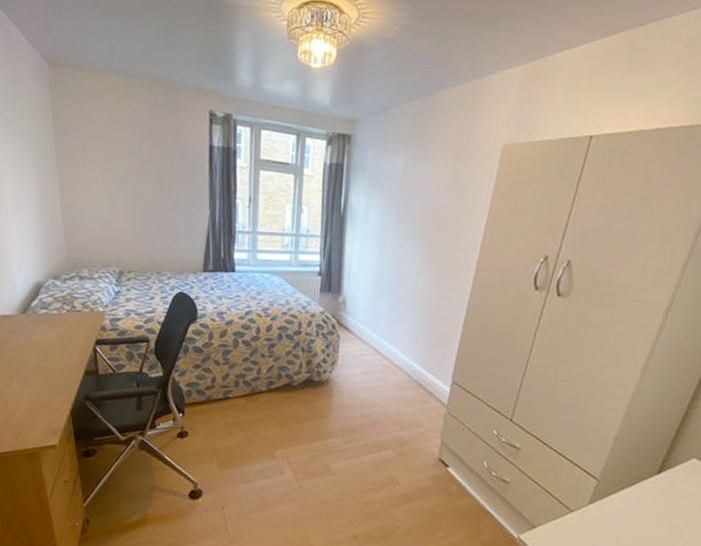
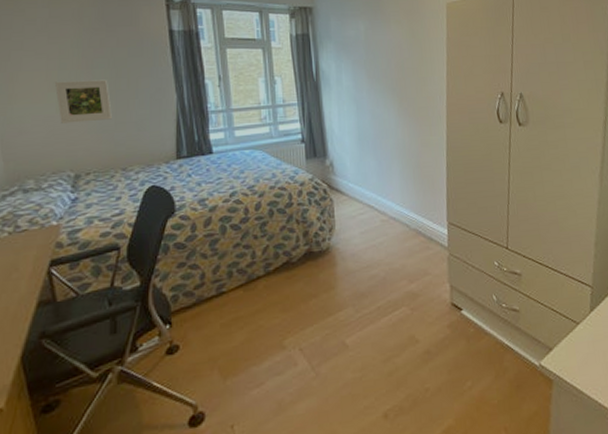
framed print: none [109,184,153,226] -> present [55,79,112,123]

